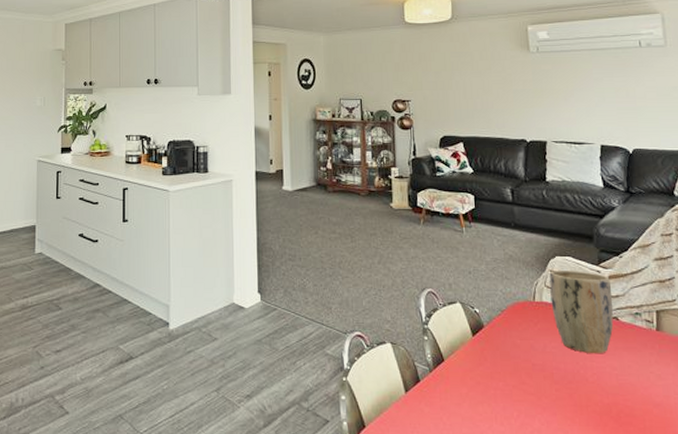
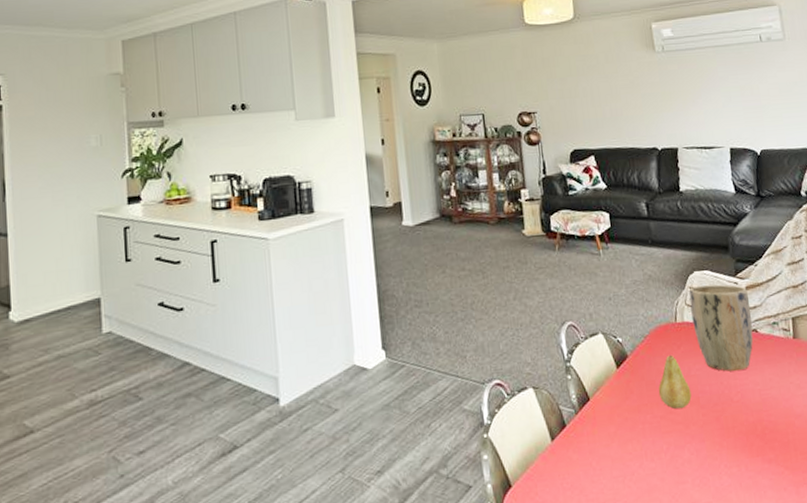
fruit: none [512,330,546,382] -> present [658,354,692,410]

